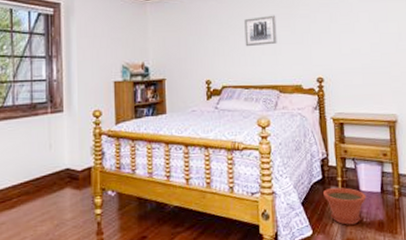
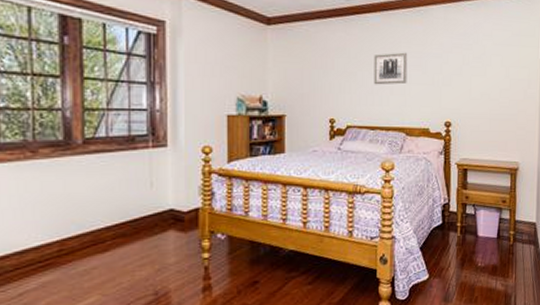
plant pot: present [323,187,366,225] -> none [442,233,483,269]

